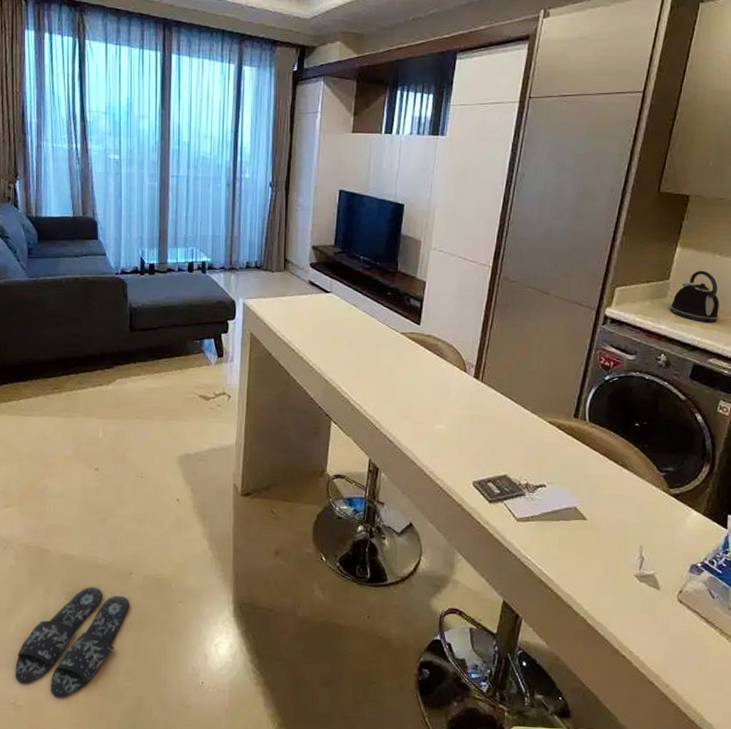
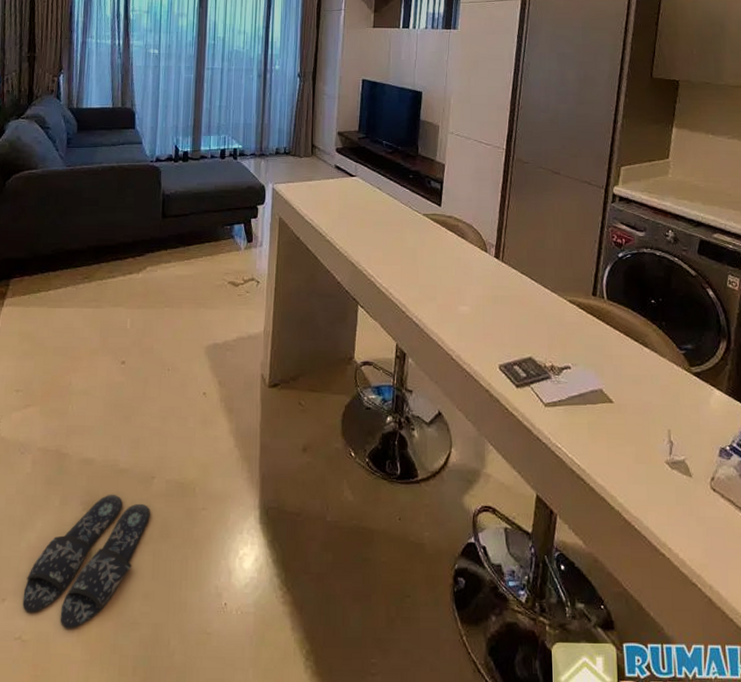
kettle: present [670,270,719,323] -> none [672,149,718,199]

